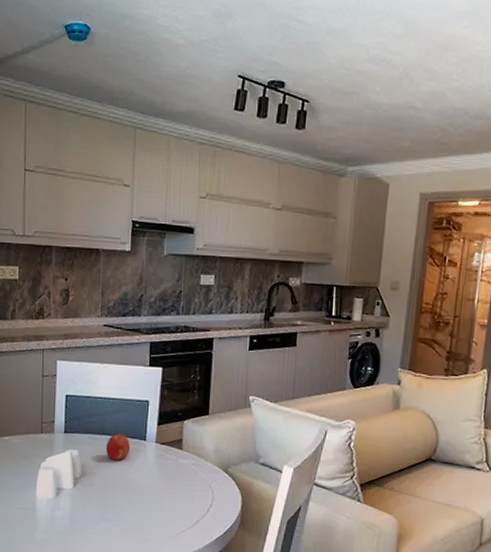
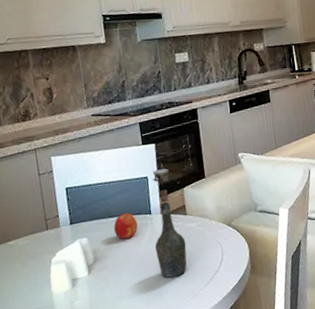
bottle: none [143,395,176,512] -> present [153,168,187,278]

